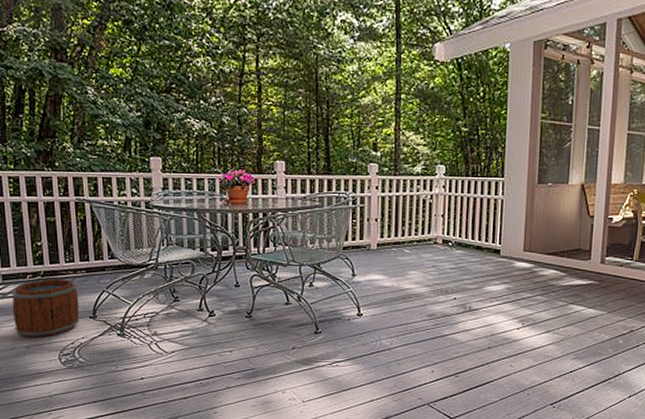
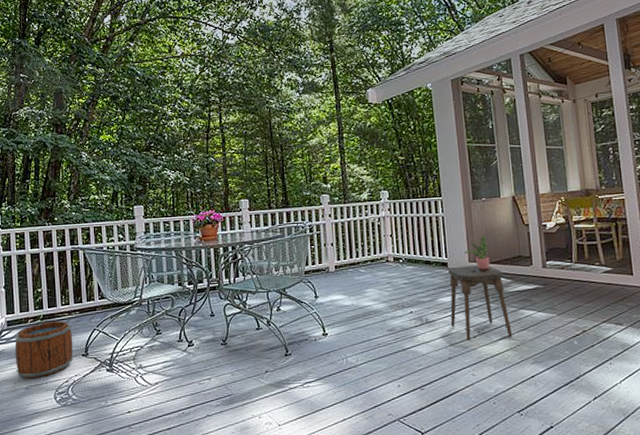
stool: none [494,254,559,332] -> present [447,265,513,341]
potted plant: none [520,225,547,261] -> present [464,236,490,270]

